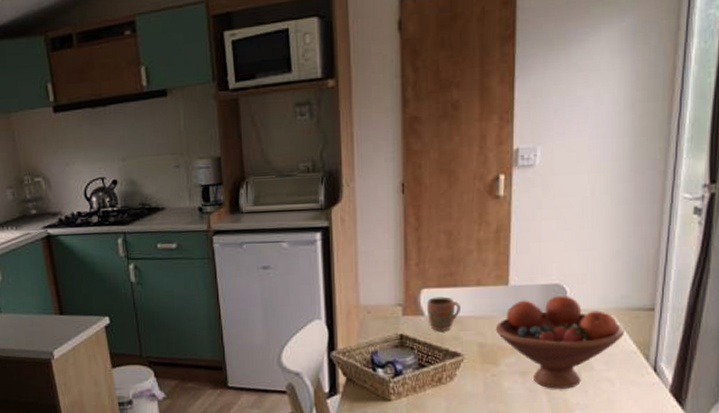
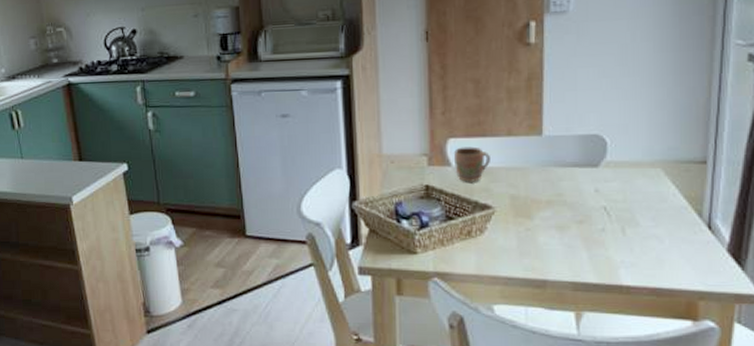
fruit bowl: present [495,296,624,389] -> none [528,147,673,245]

